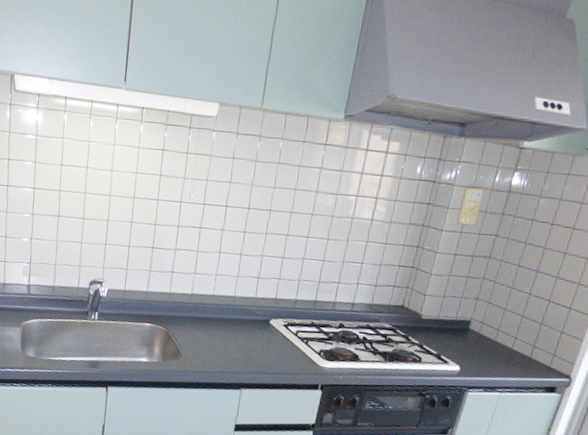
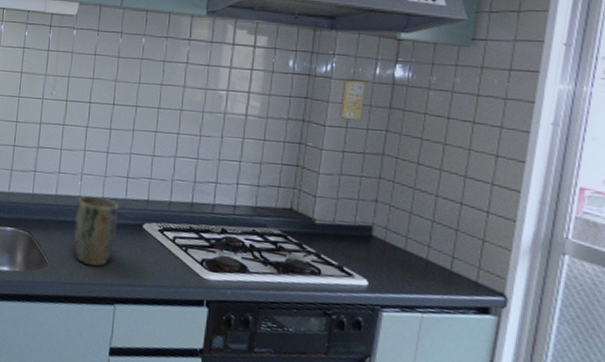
plant pot: none [206,294,249,358] -> present [73,196,119,267]

